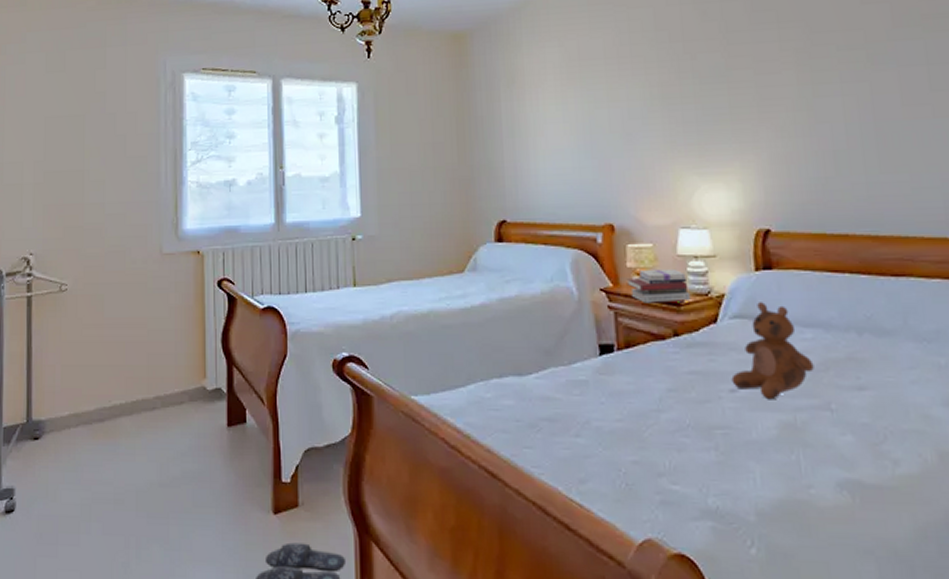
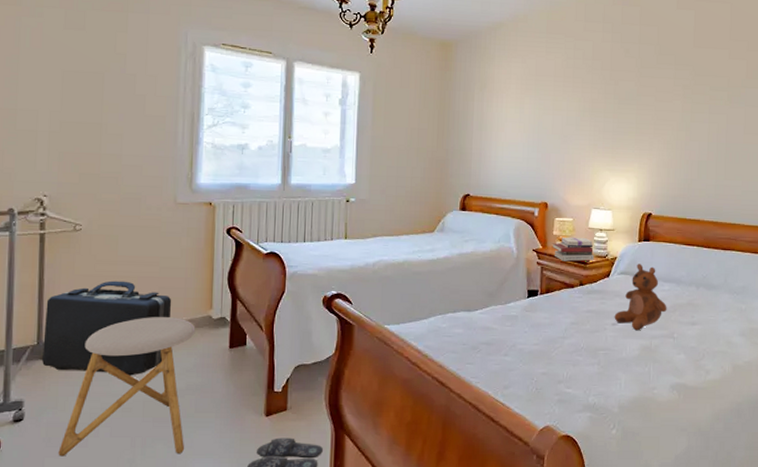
suitcase: none [32,347,162,460] -> present [42,280,172,376]
stool: none [50,389,189,558] -> present [58,317,196,457]

